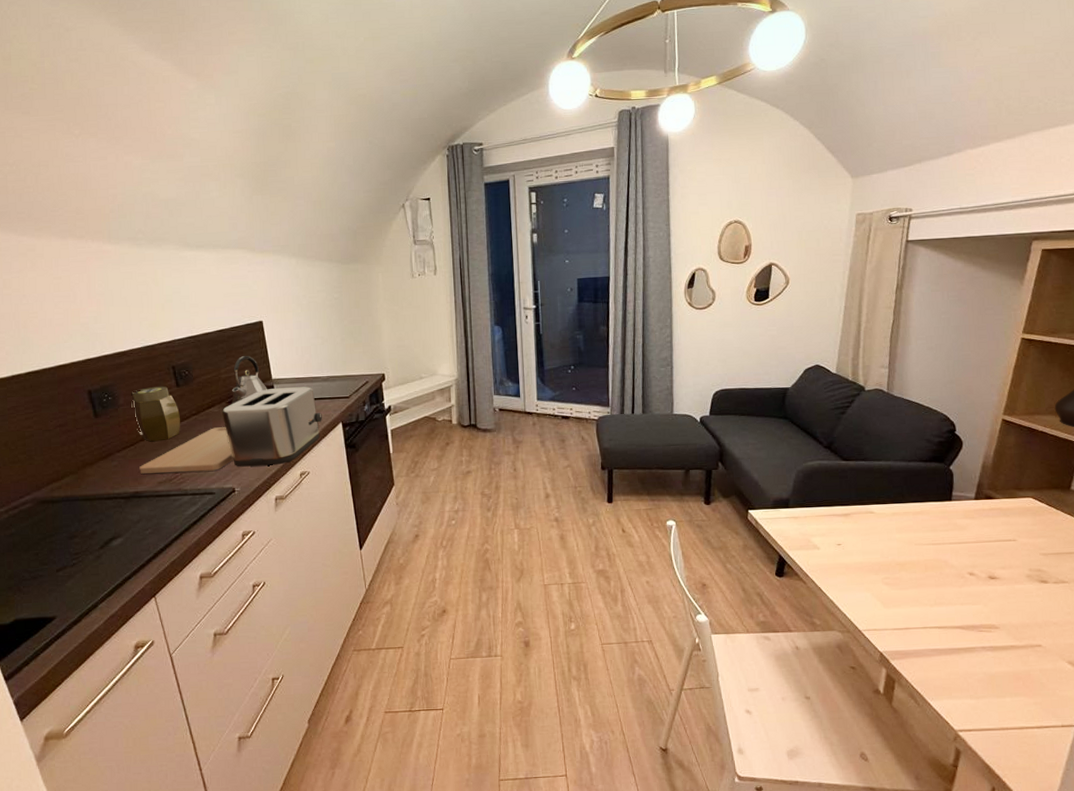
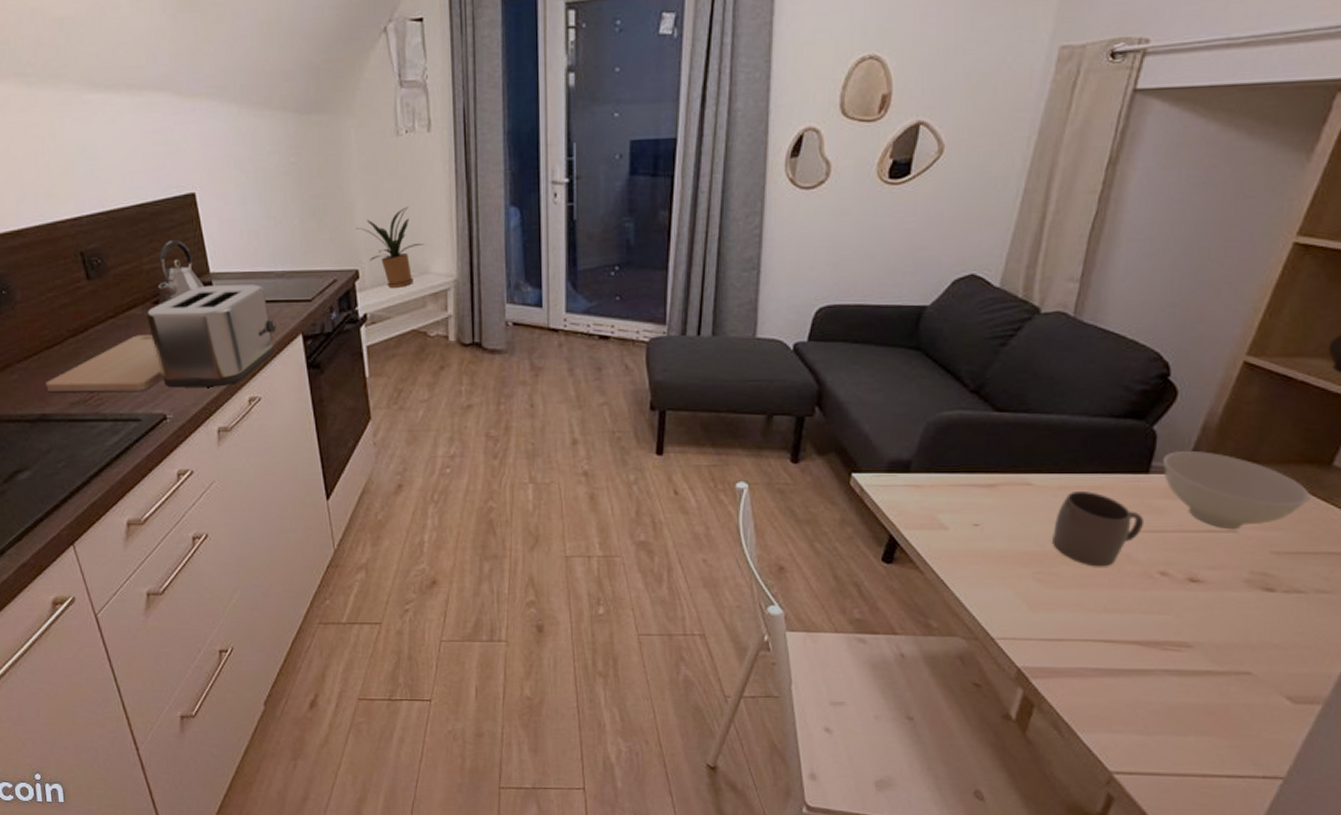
jar: present [131,385,180,442] -> none [31,277,95,351]
house plant: none [383,327,433,386] -> present [356,207,424,288]
mug: none [892,516,954,571] -> present [1052,491,1145,567]
bowl: none [959,483,1060,538] -> present [1162,451,1311,528]

